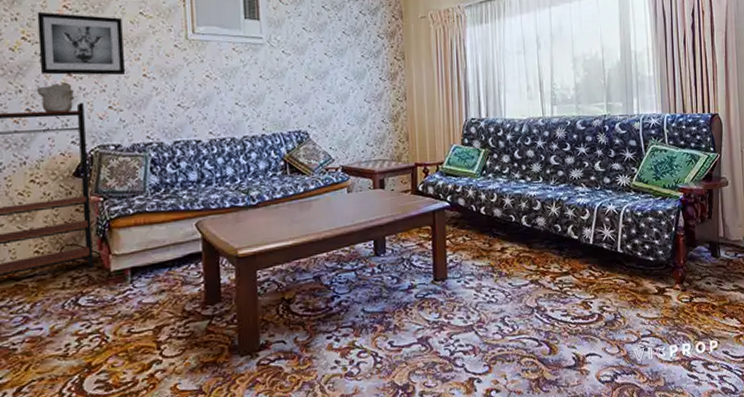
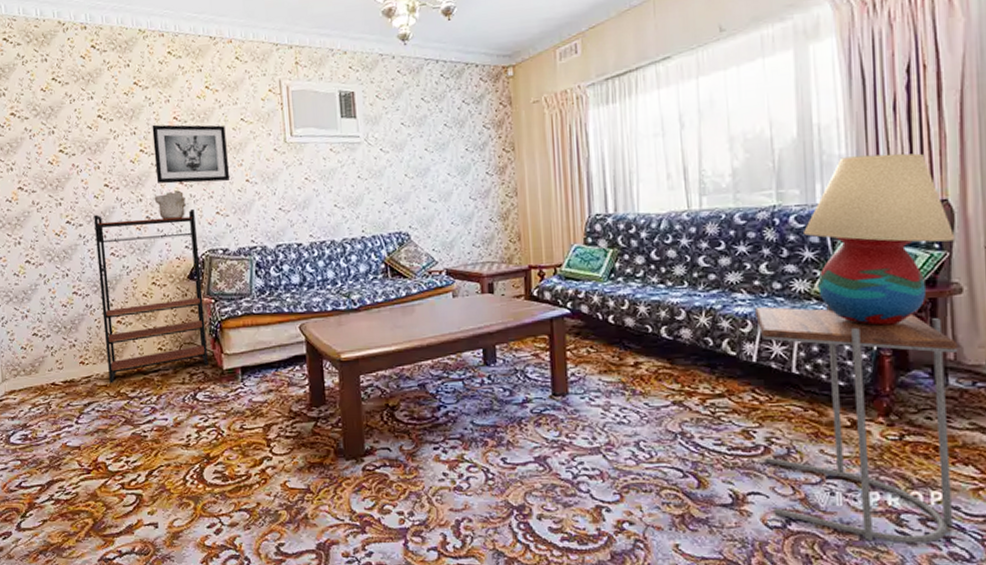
side table: none [592,195,726,386] -> present [755,304,958,543]
table lamp: none [625,77,723,212] -> present [804,153,956,326]

